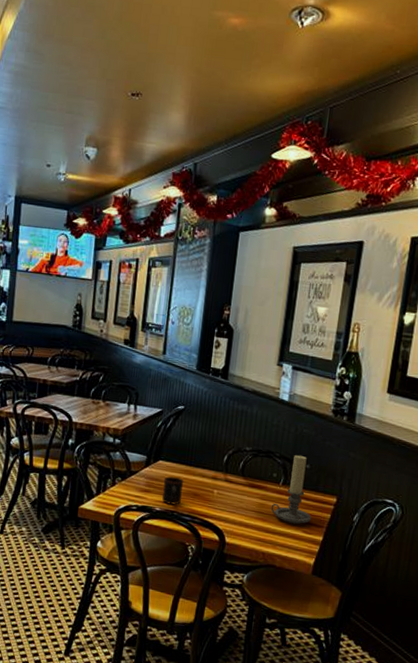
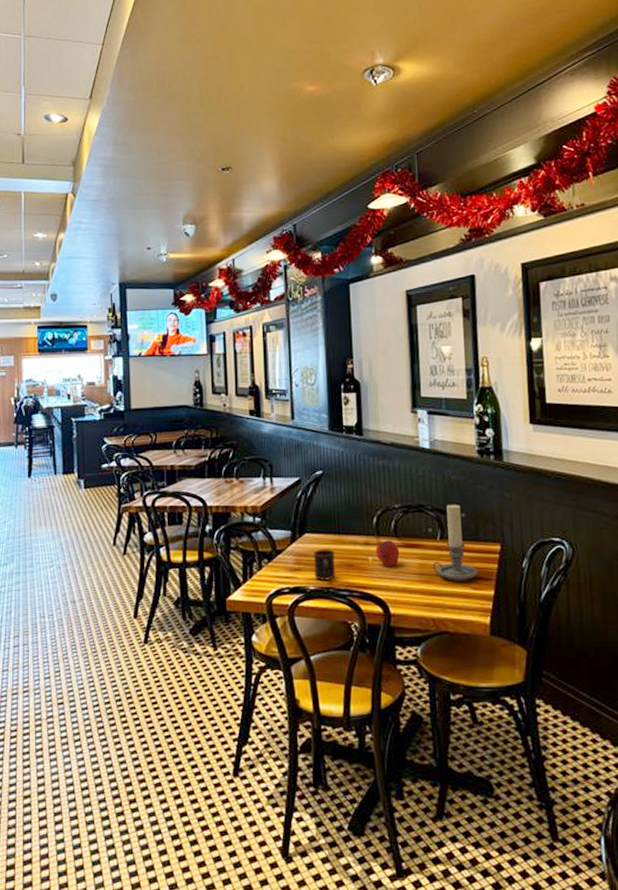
apple: none [221,478,244,502] -> present [375,540,400,567]

